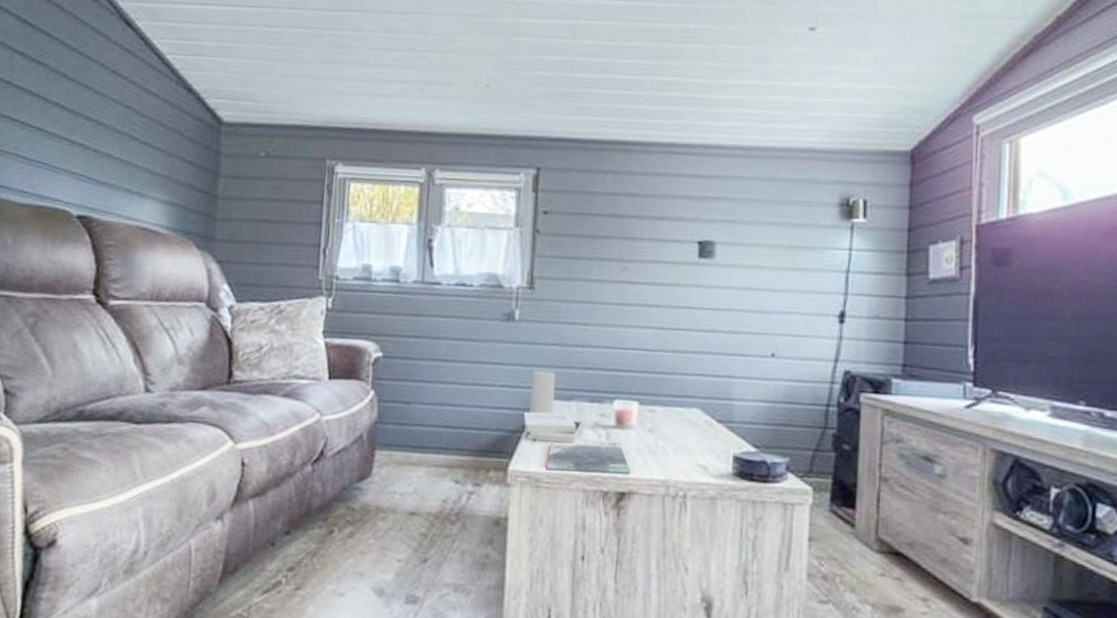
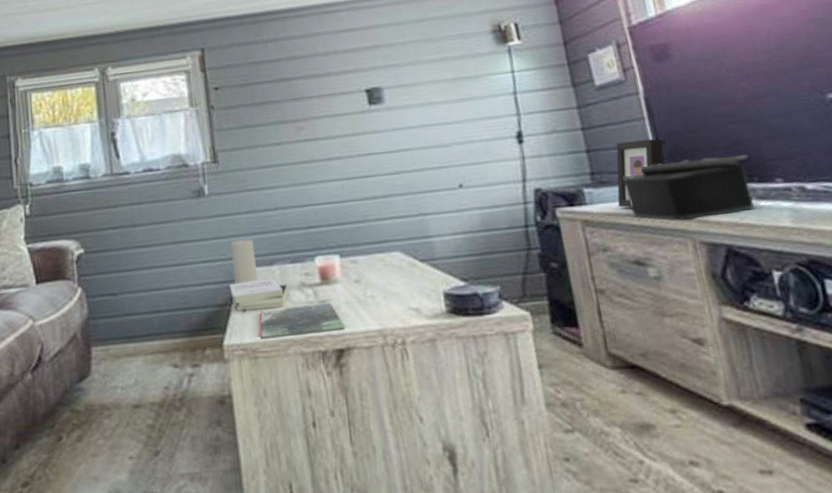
picture frame: none [921,339,981,406] -> present [616,138,664,208]
speaker: none [932,366,1060,428] -> present [623,154,756,221]

